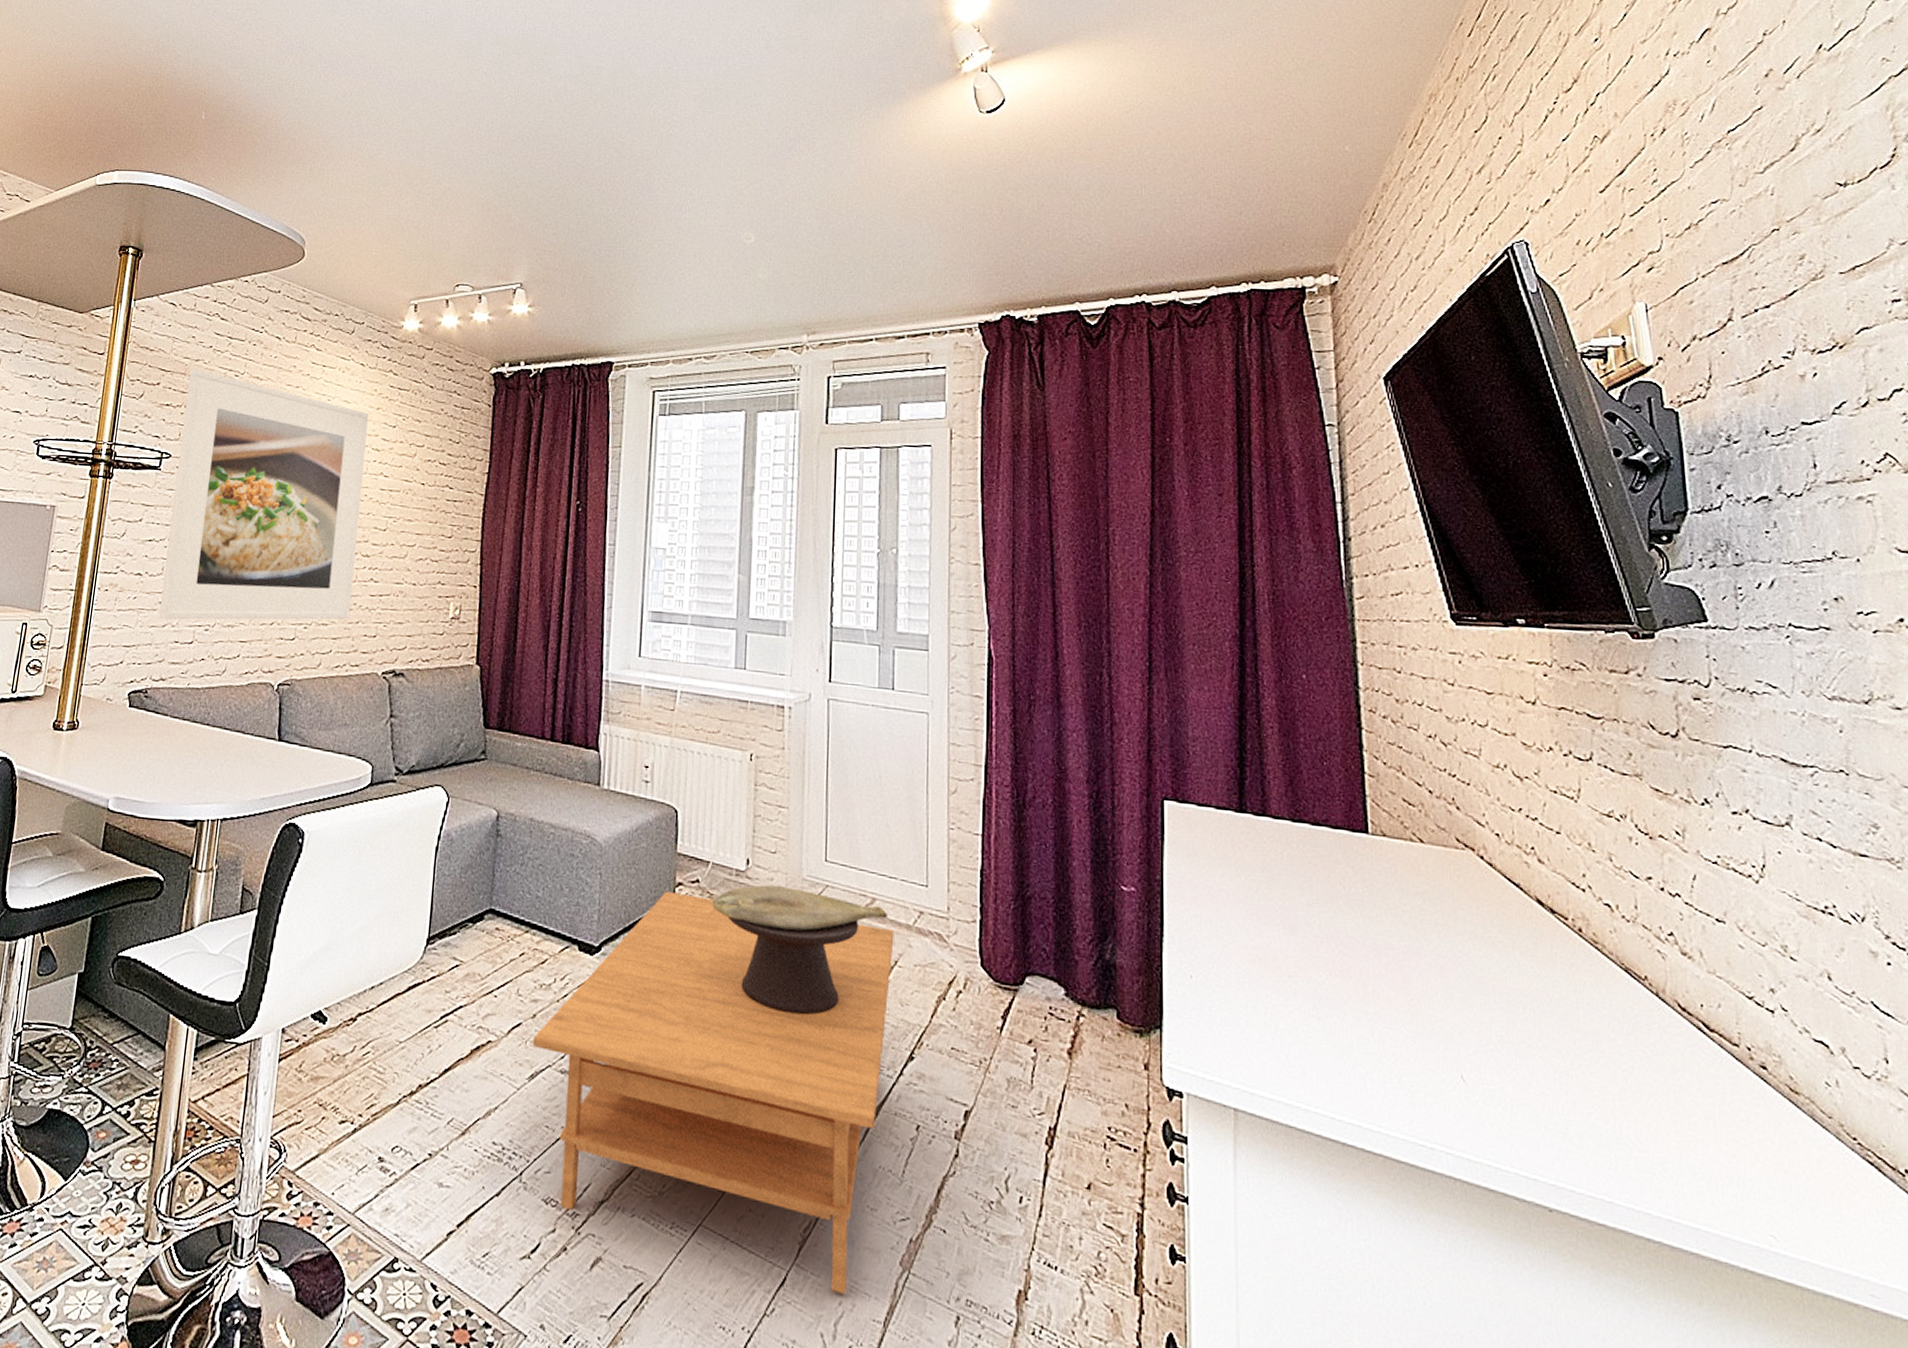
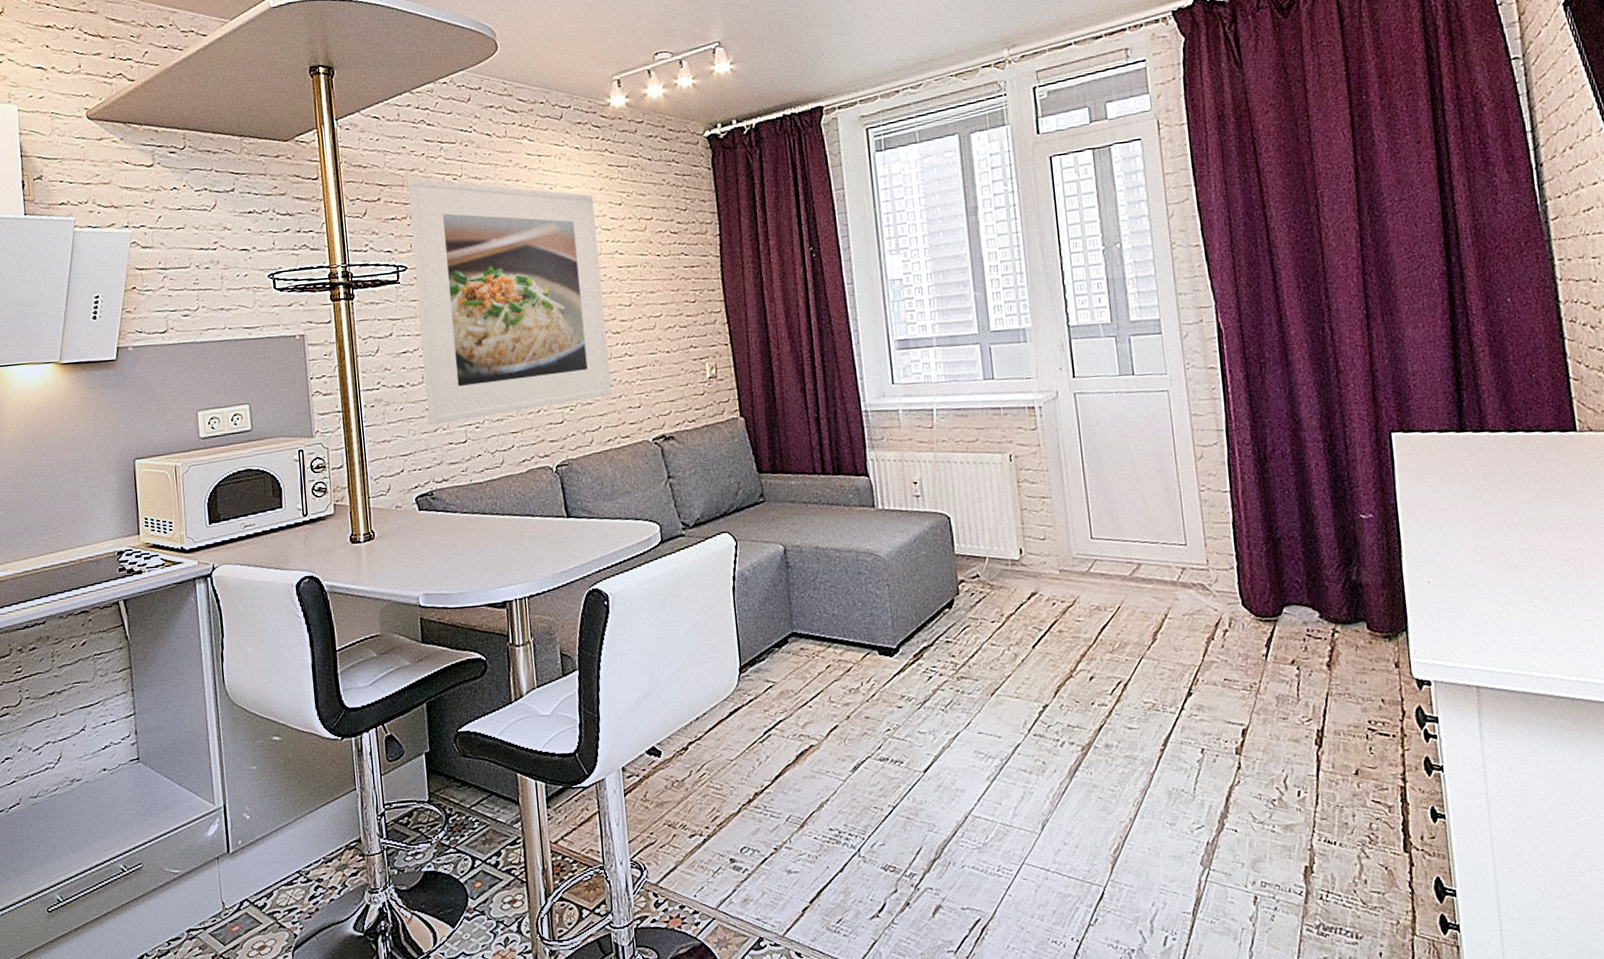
coffee table: present [532,891,894,1295] -> none [850,587,1165,897]
decorative bowl: present [712,885,889,1015] -> none [993,567,1155,676]

